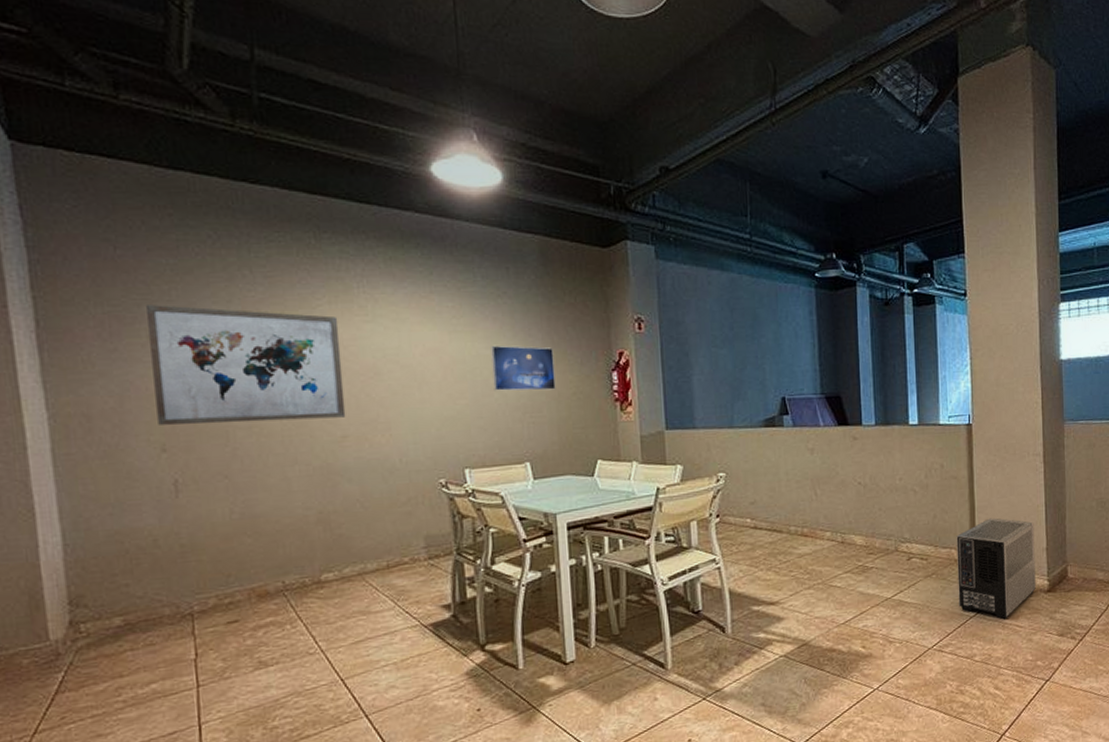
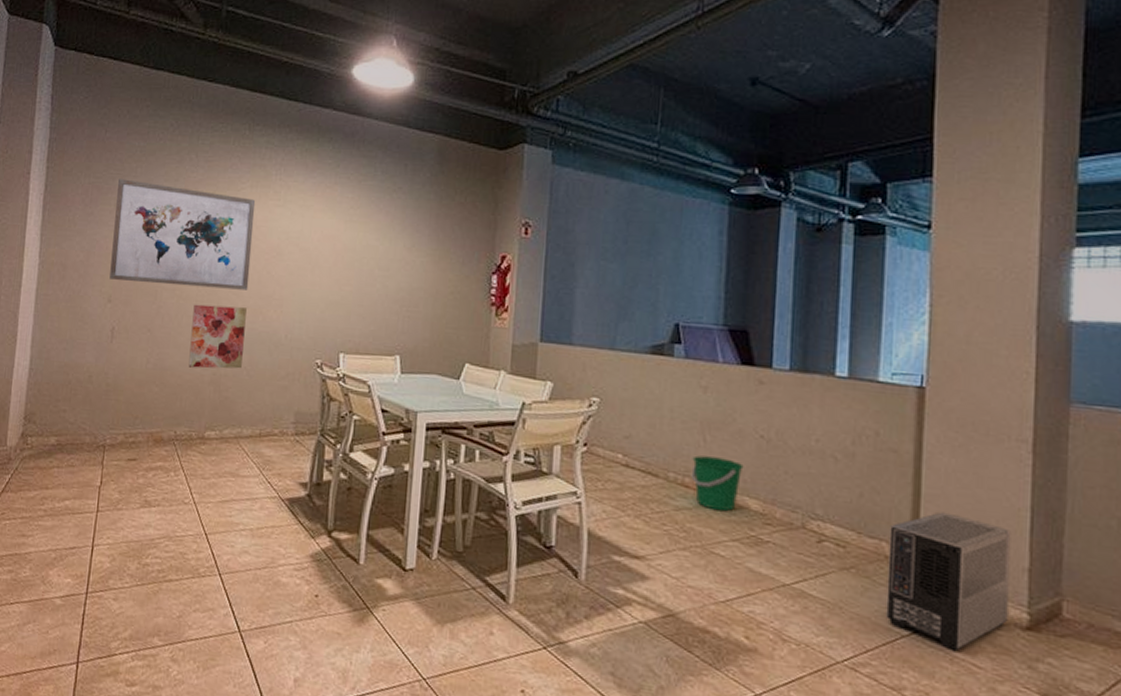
wall art: none [280,436,353,510] -> present [188,304,247,369]
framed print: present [491,345,556,391] -> none [377,237,438,287]
bucket: none [807,506,848,551] -> present [691,455,744,512]

